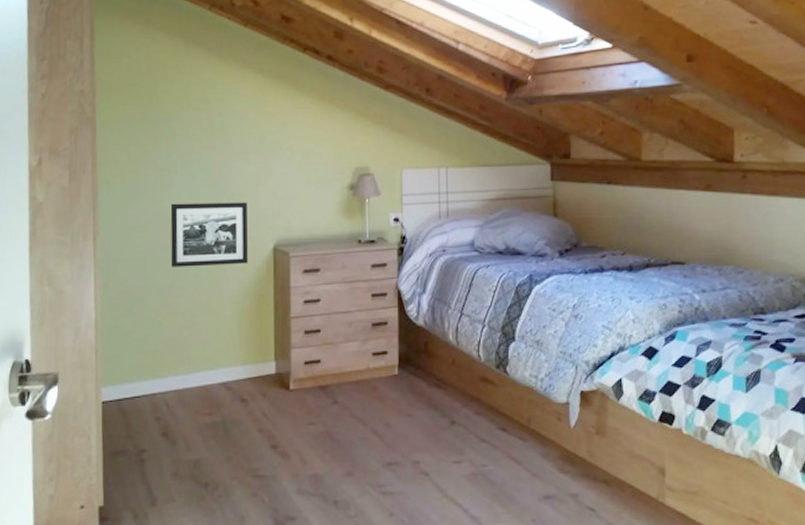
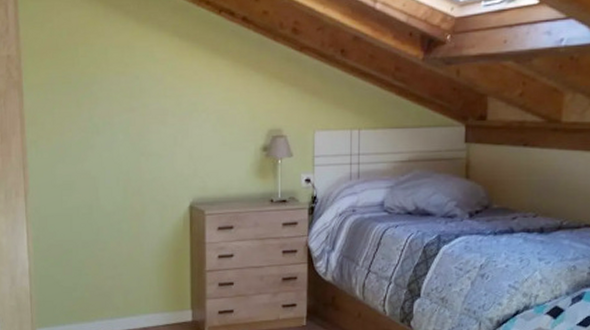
picture frame: present [170,202,249,267] -> none [93,163,166,223]

